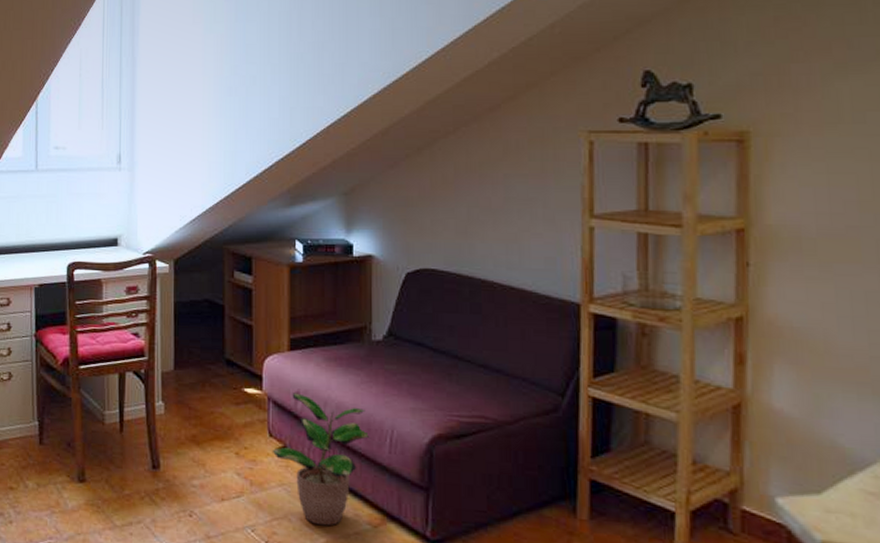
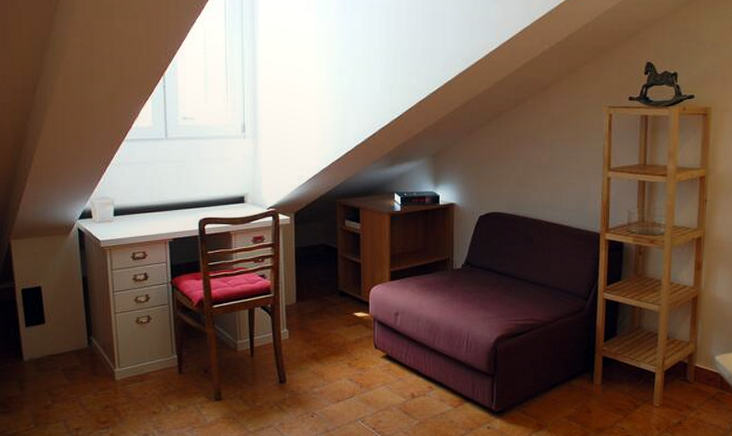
potted plant: present [272,393,370,526] -> none [377,313,452,411]

